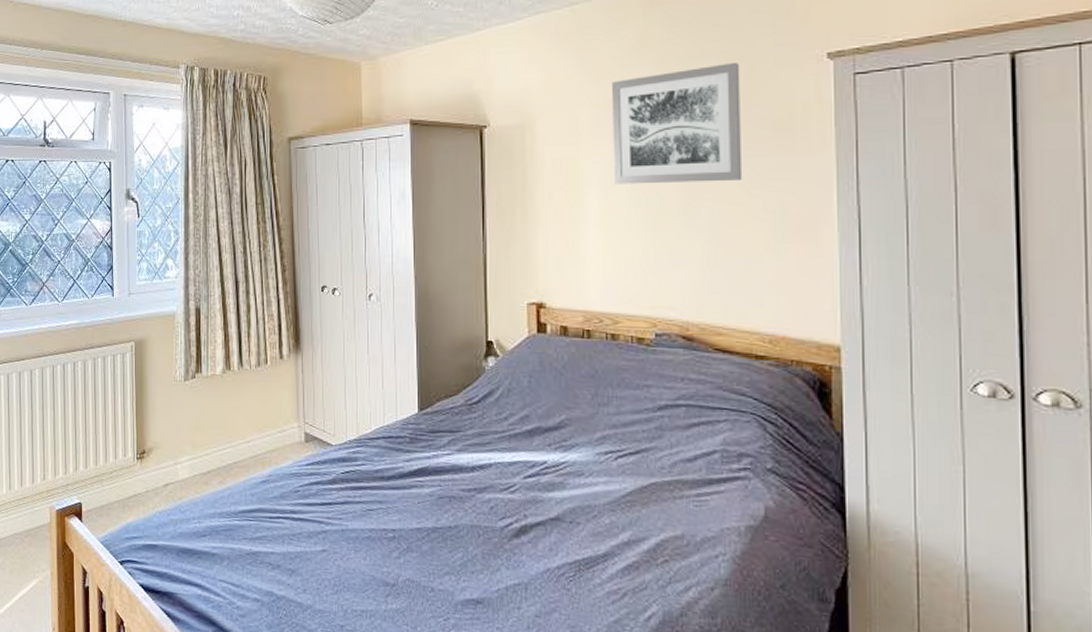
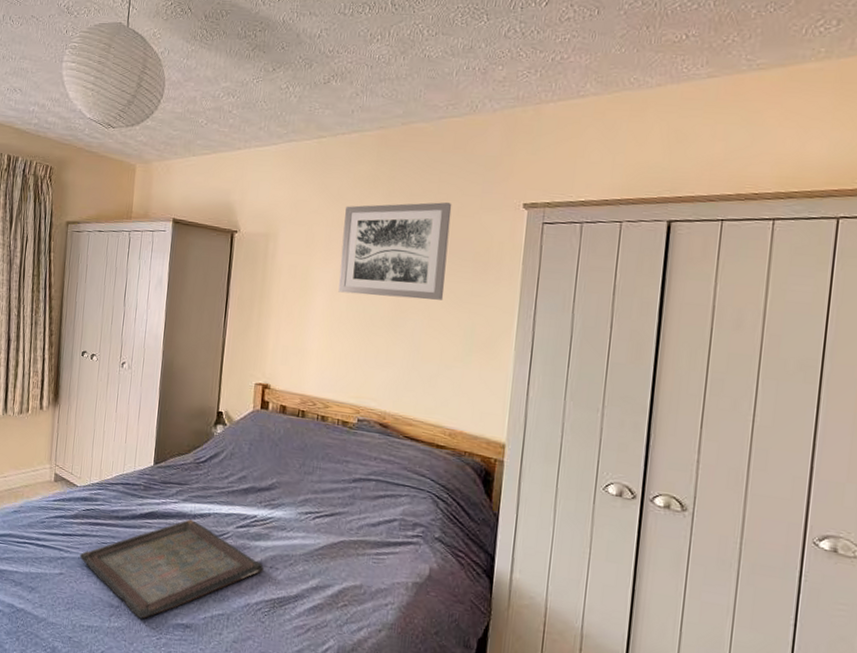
serving tray: none [343,473,562,597] -> present [79,519,264,619]

